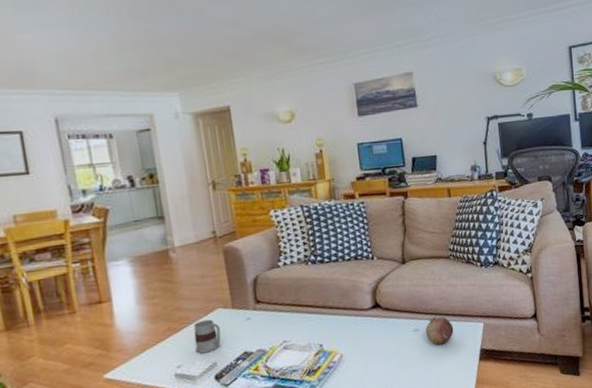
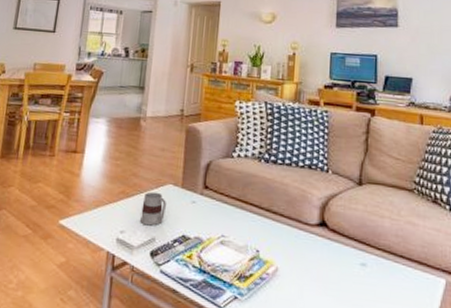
fruit: present [425,316,454,345] -> none [374,254,408,292]

